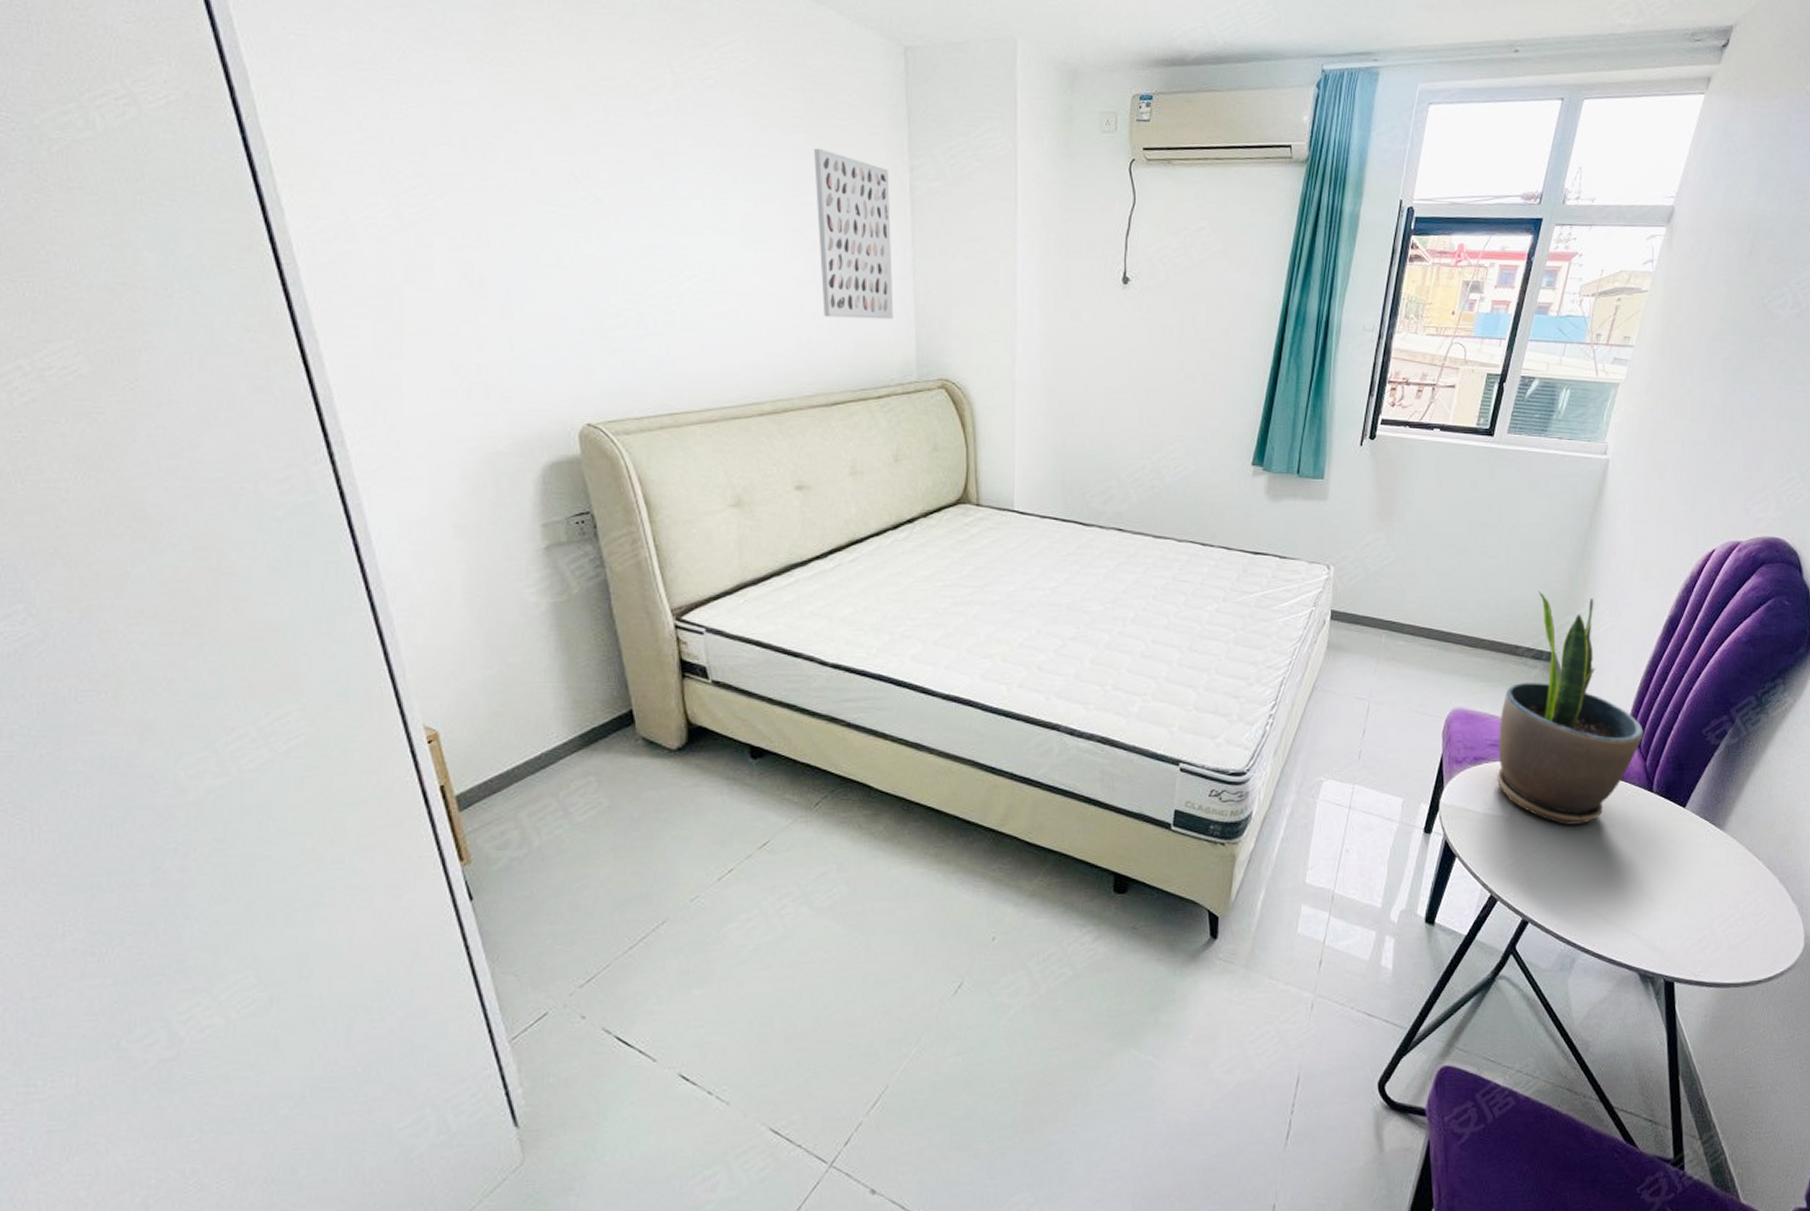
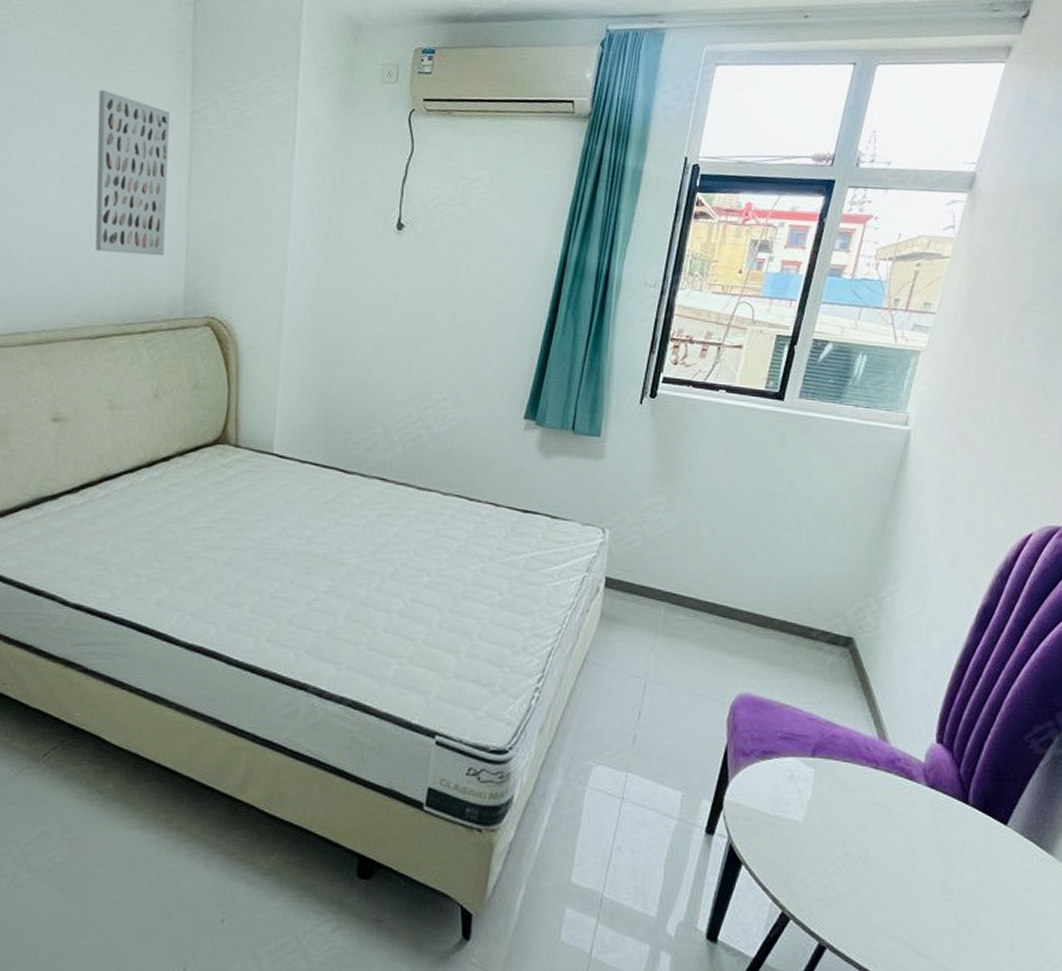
potted plant: present [1497,590,1643,825] -> none [789,568,956,836]

